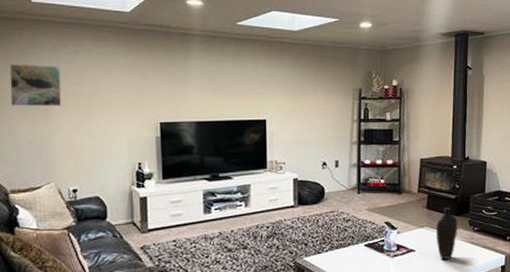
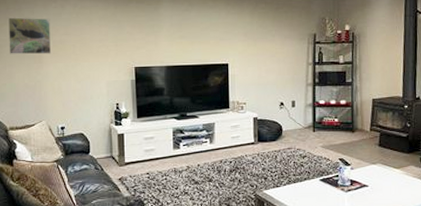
decorative vase: present [435,207,458,260] -> none [387,145,410,195]

